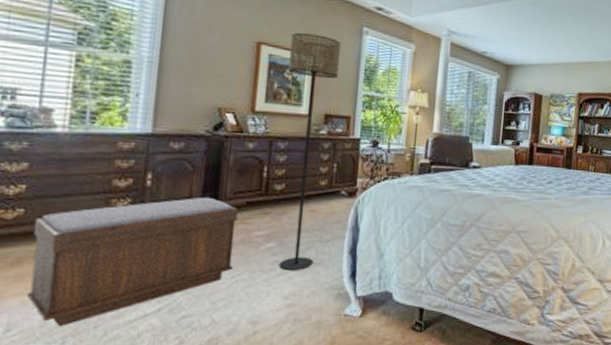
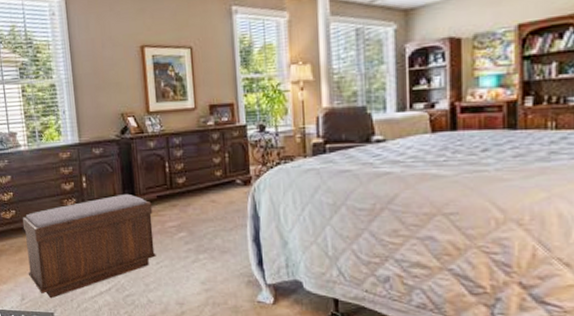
floor lamp: present [279,32,341,270] -> none [168,25,222,258]

